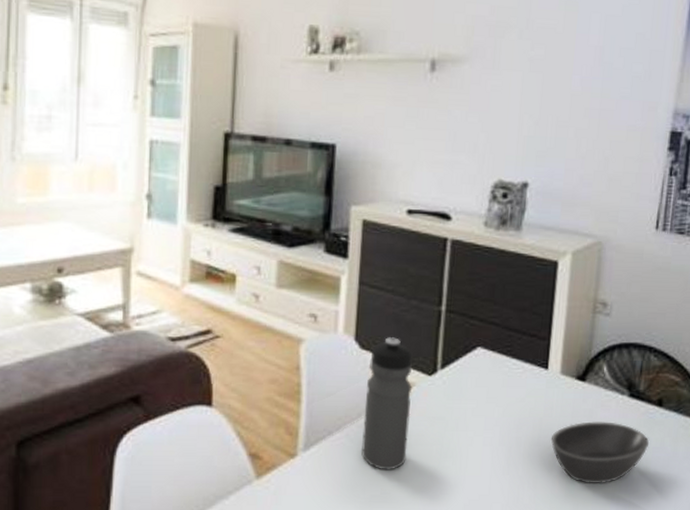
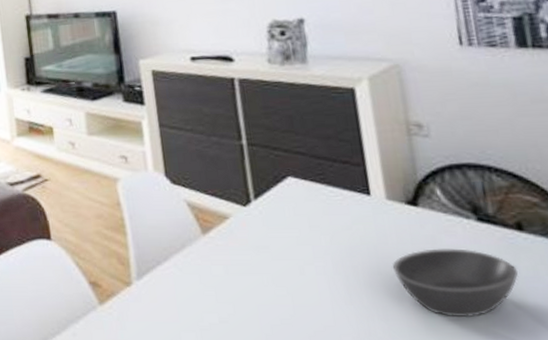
water bottle: present [361,337,413,470] -> none [183,172,238,299]

